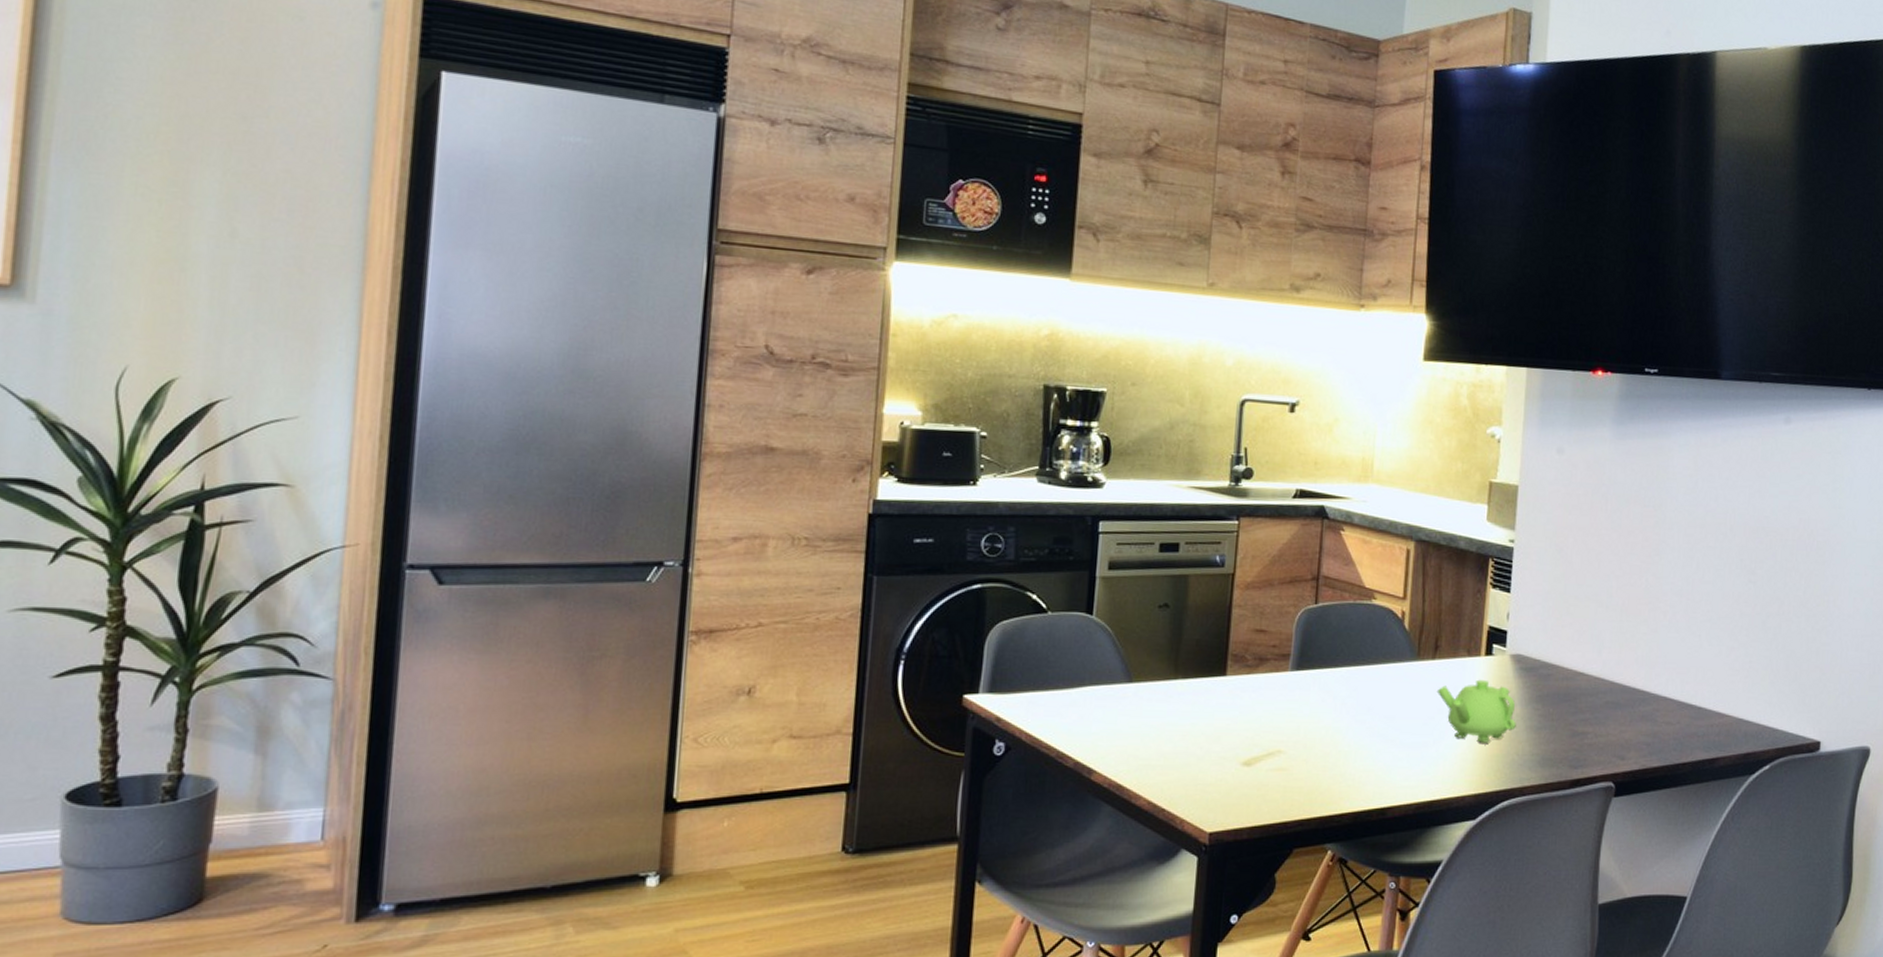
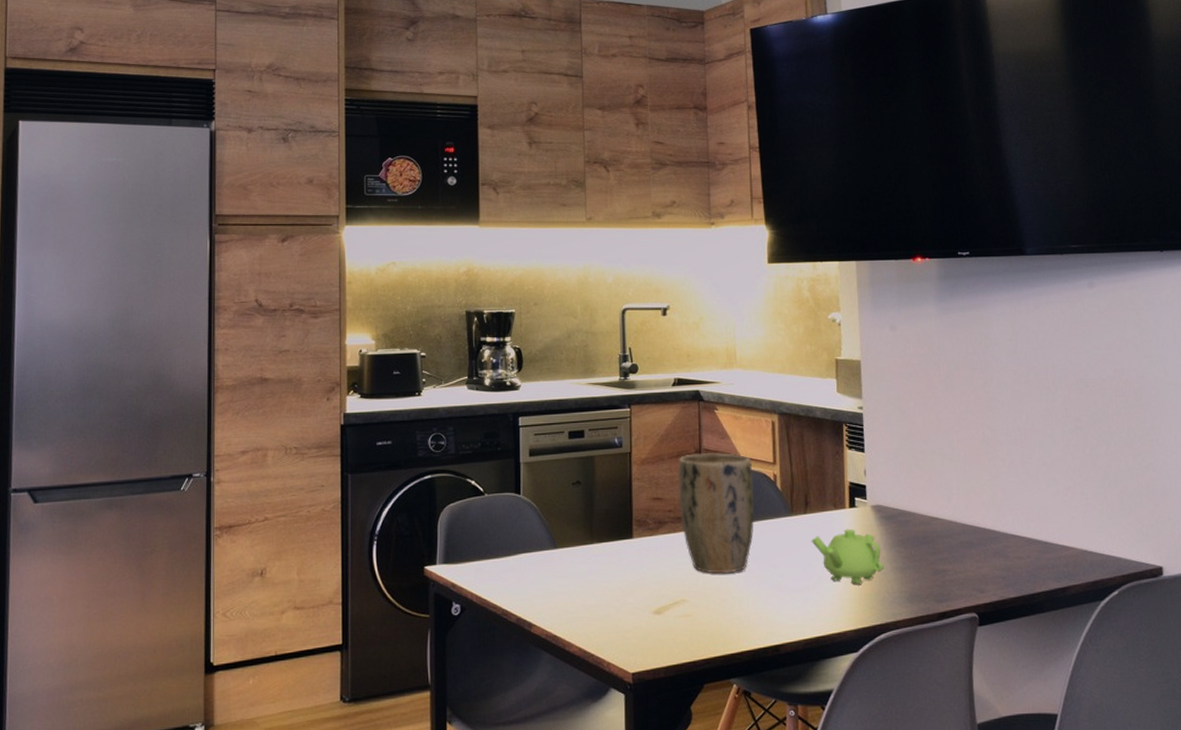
plant pot: none [1285,580,1378,723] -> present [677,453,755,574]

